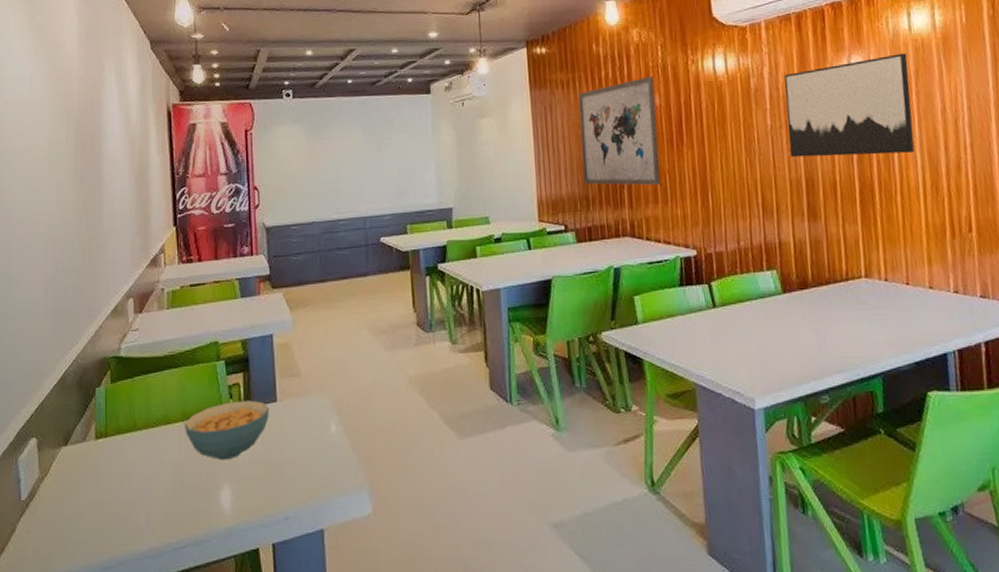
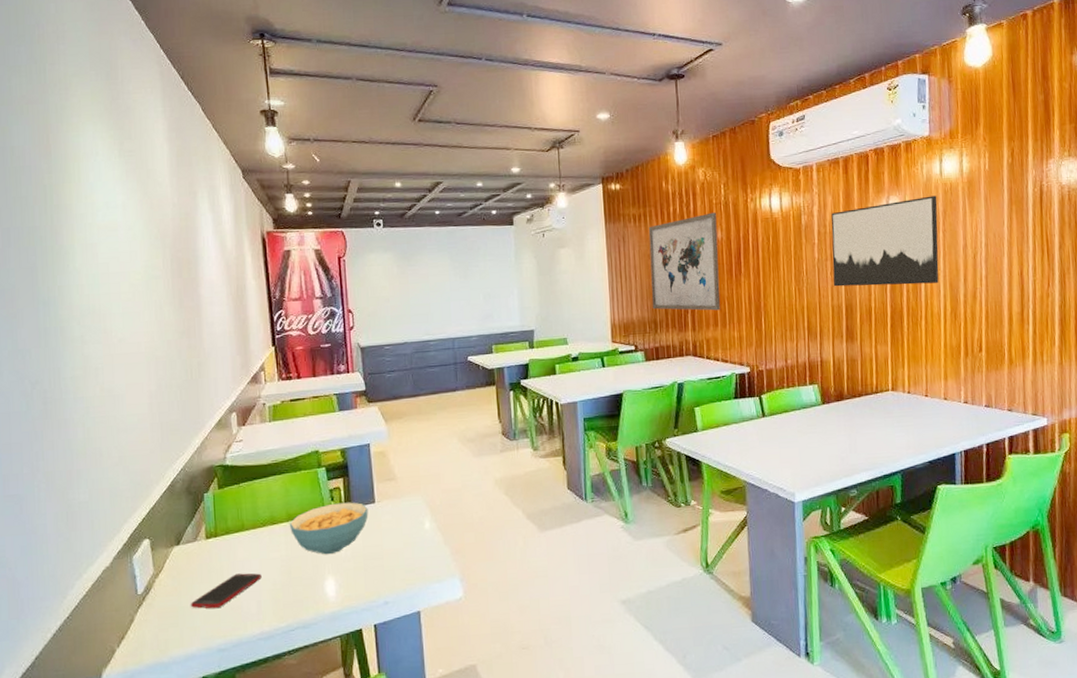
cell phone: none [75,479,152,520] -> present [190,573,262,609]

